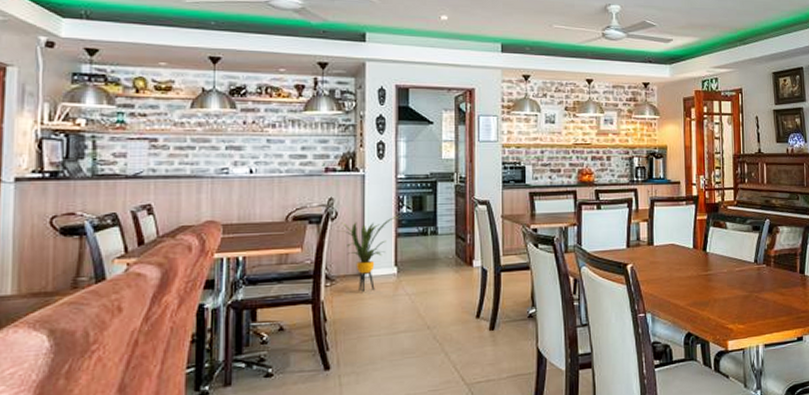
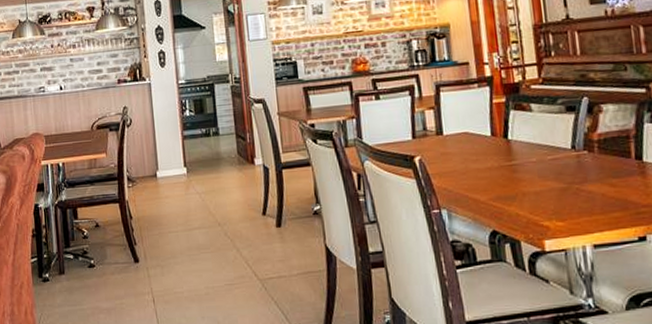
house plant: present [338,217,400,292] -> none [133,120,184,192]

